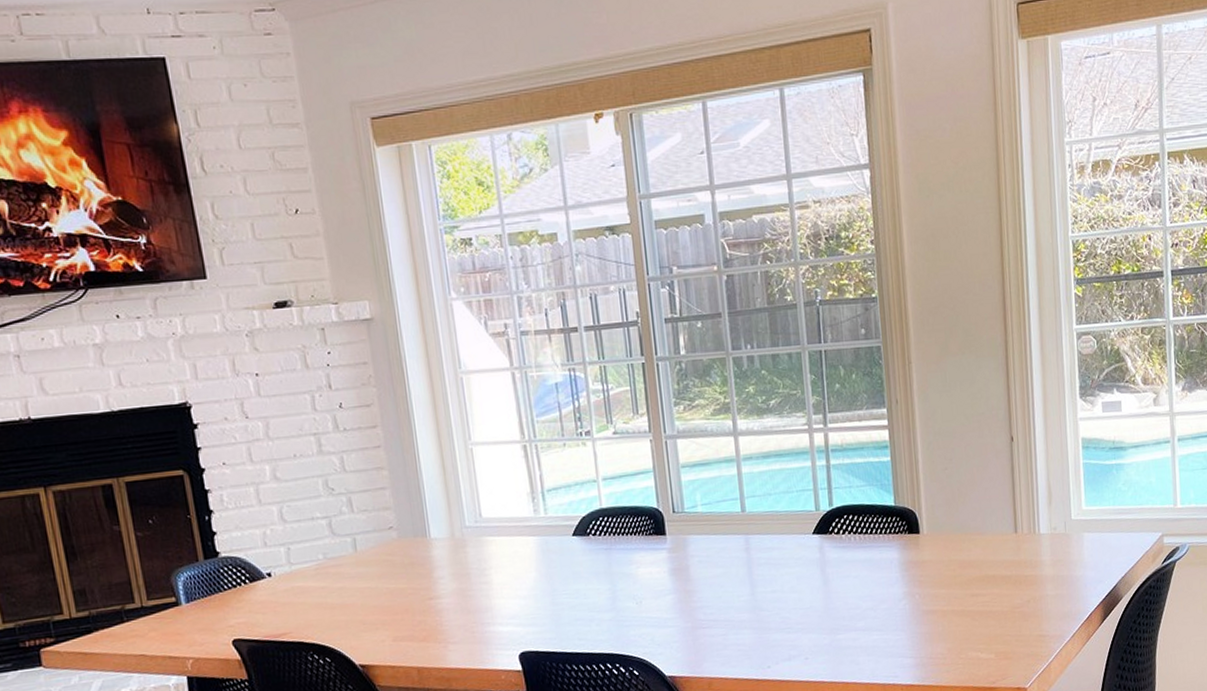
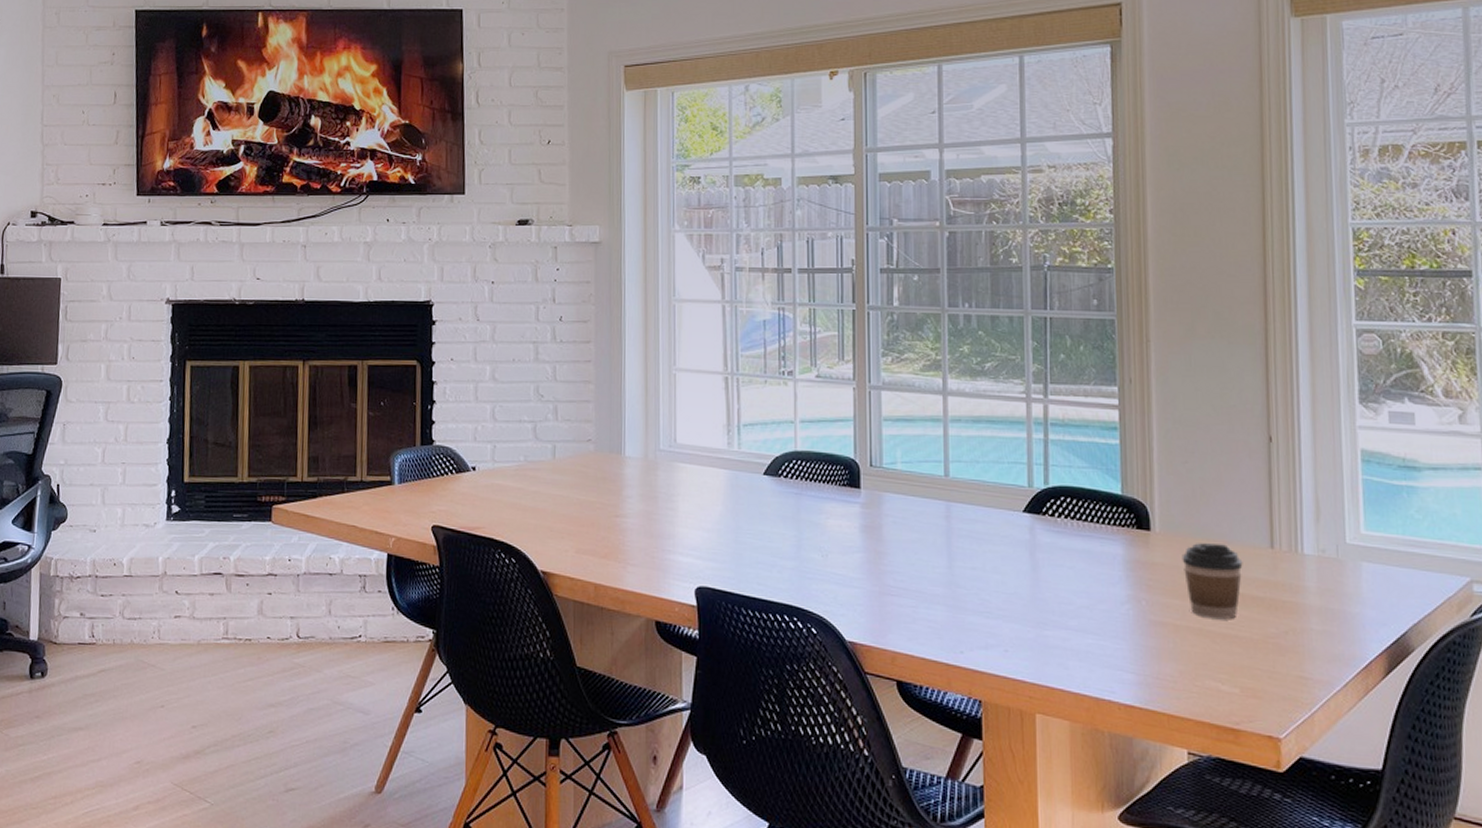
coffee cup: none [945,536,994,600] -> present [1181,543,1243,619]

